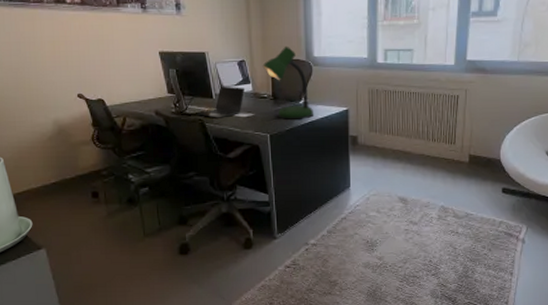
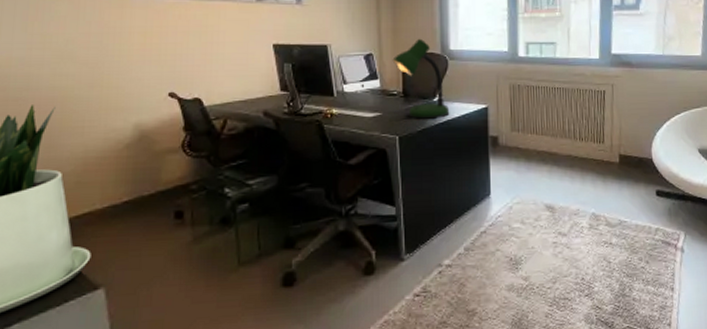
laptop: present [196,86,246,118] -> none [313,82,372,119]

